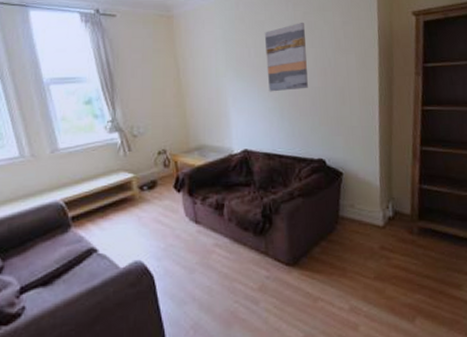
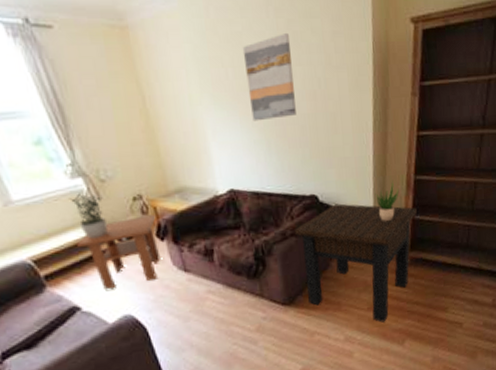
coffee table: none [104,168,176,235] -> present [77,215,161,290]
potted plant: none [105,145,133,186] -> present [69,193,108,239]
side table: none [302,168,425,295] -> present [295,203,418,323]
potted plant: none [380,150,406,188] -> present [374,181,399,221]

